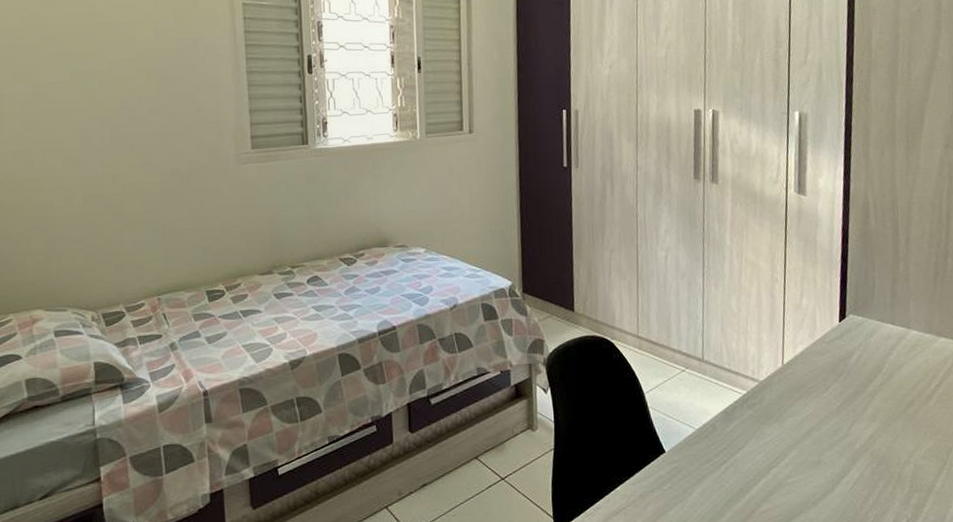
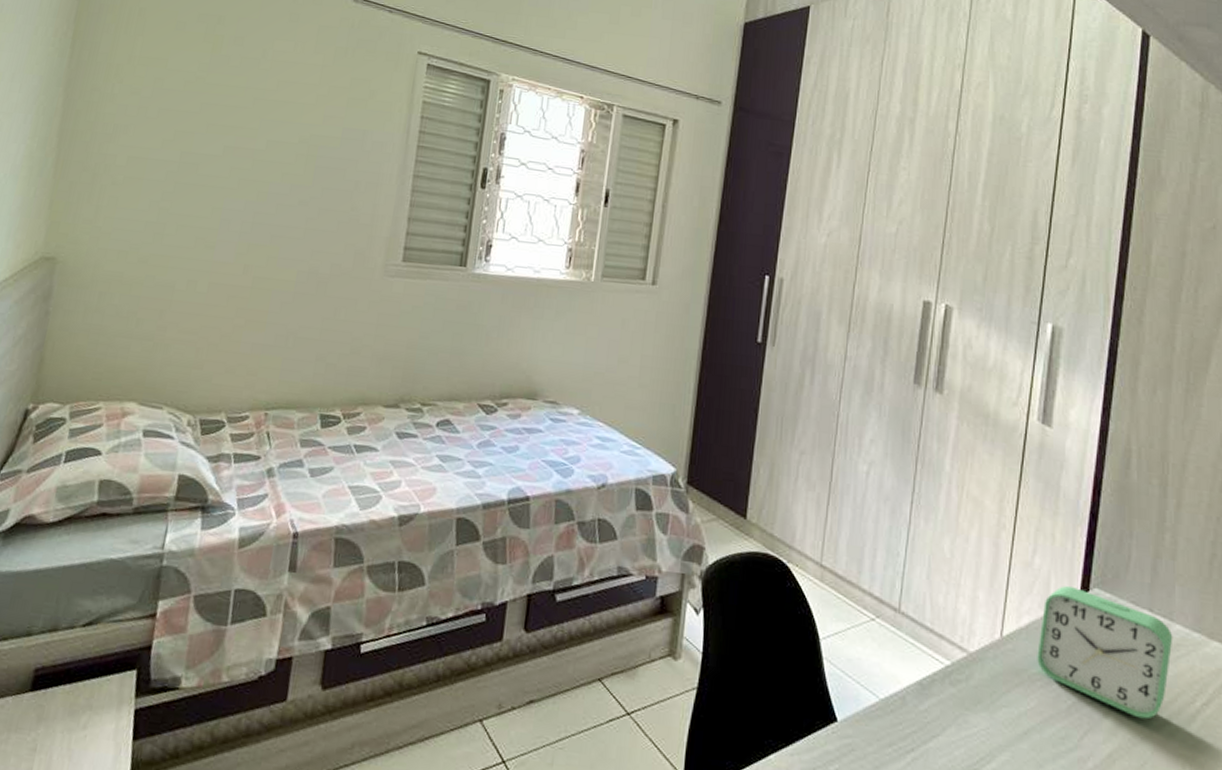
alarm clock: none [811,317,911,405] -> present [1037,586,1173,719]

